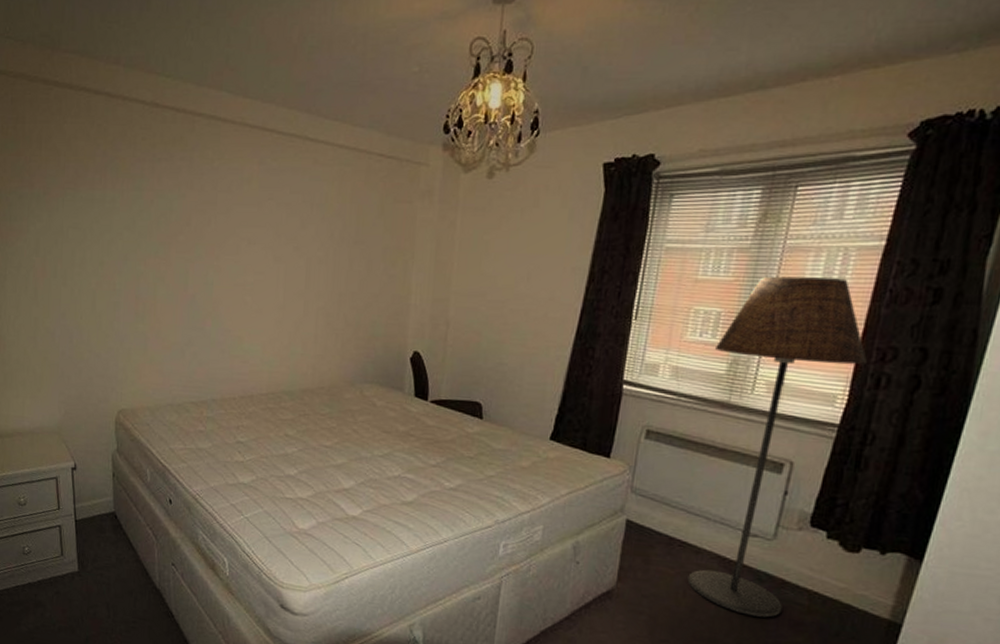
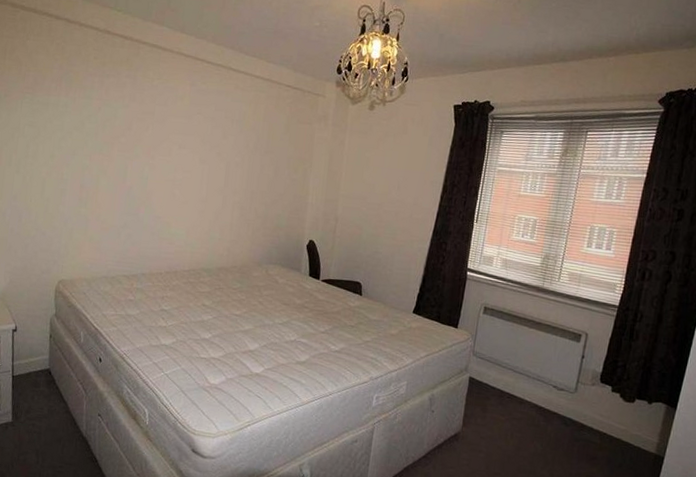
floor lamp: present [687,276,868,618] -> none [514,195,637,454]

